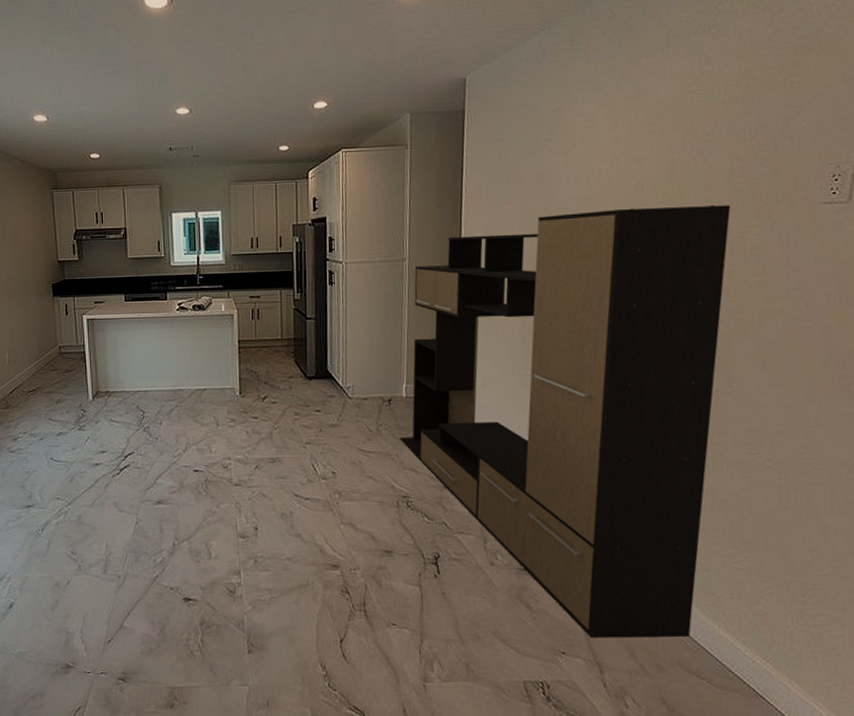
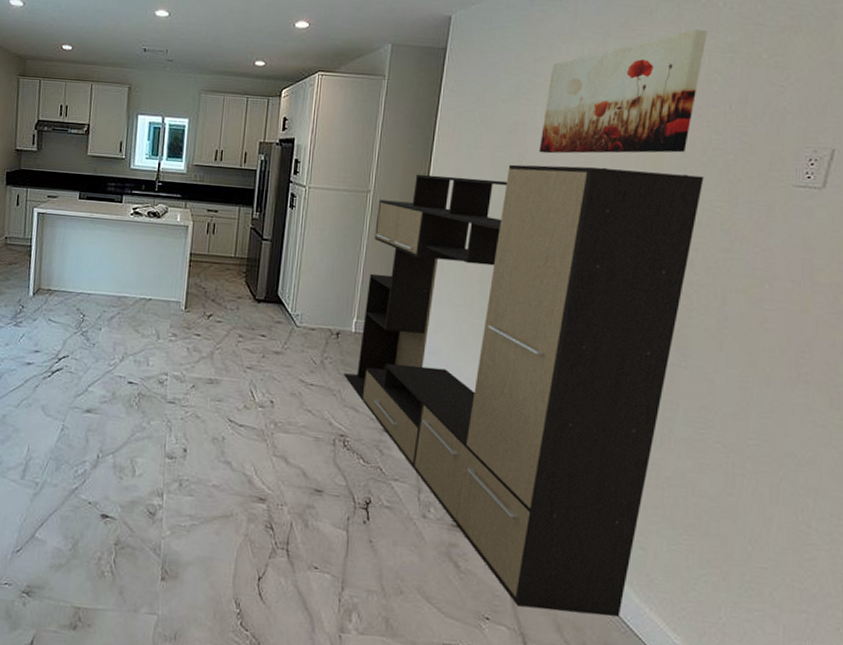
wall art: none [565,61,720,202] -> present [539,30,708,154]

